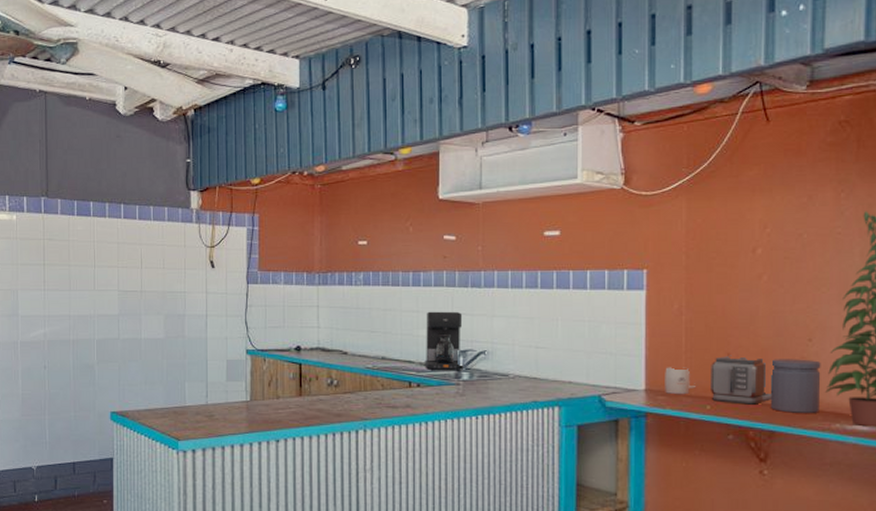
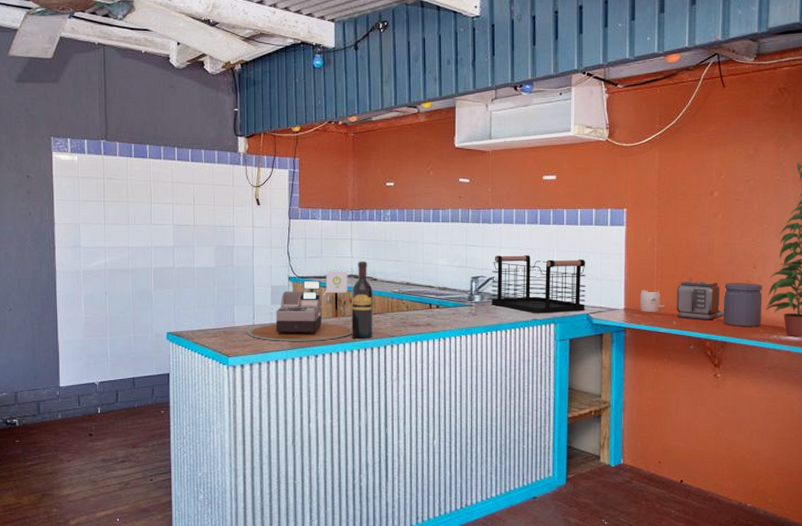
cash register: none [199,343,320,424] -> present [247,271,353,341]
wine bottle: none [318,331,343,423] -> present [352,261,373,340]
coffee maker: present [425,311,464,371] -> none [443,243,476,294]
dish rack: none [483,325,597,395] -> present [492,255,586,314]

